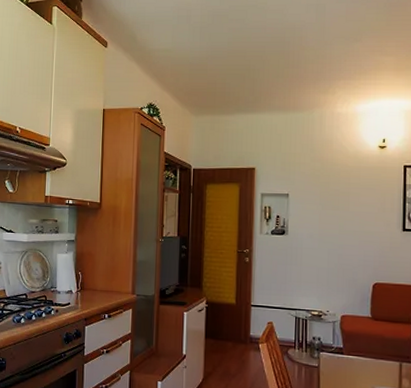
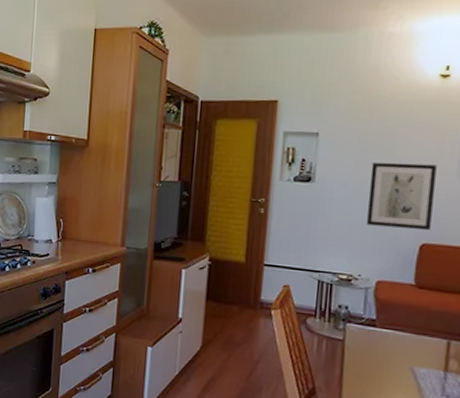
wall art: none [330,217,381,271] -> present [366,162,437,230]

